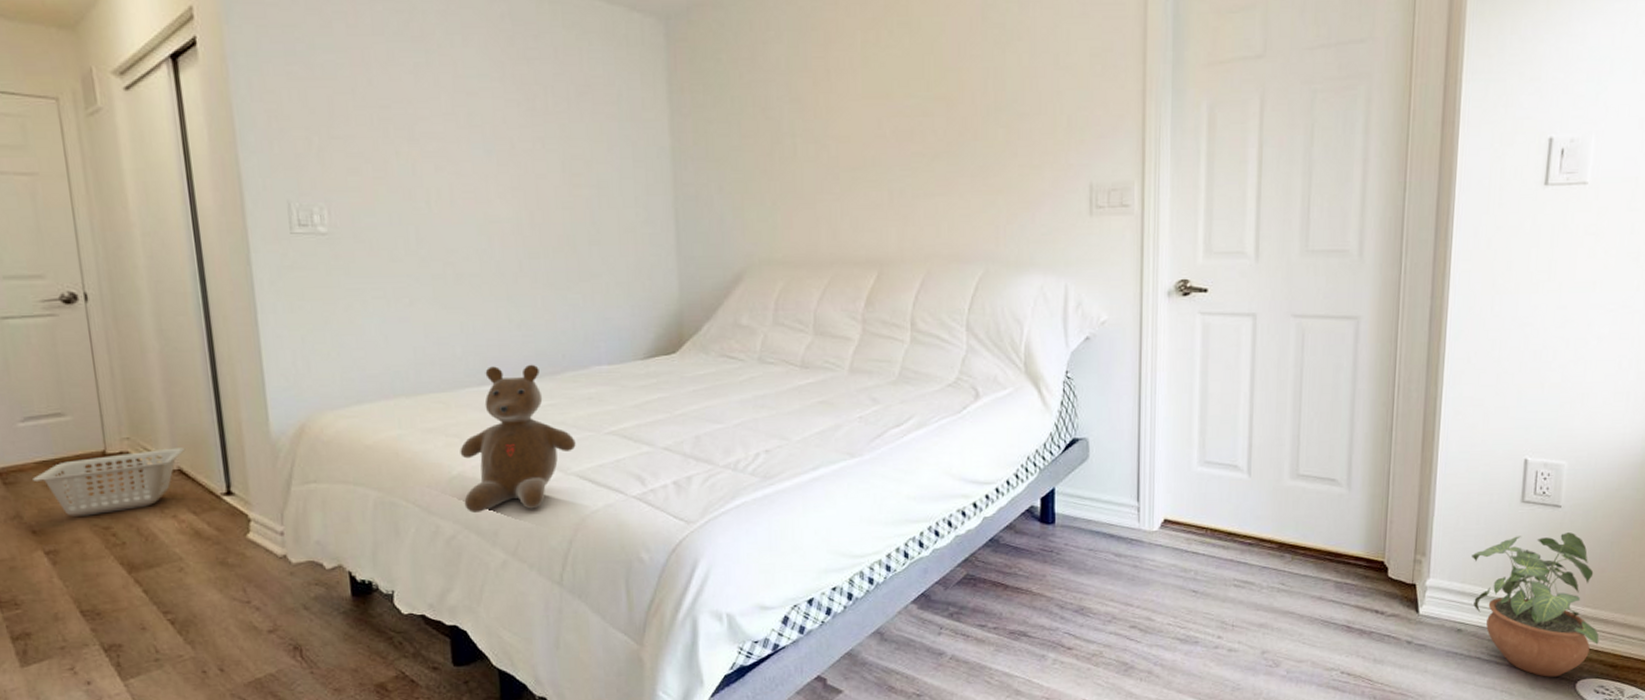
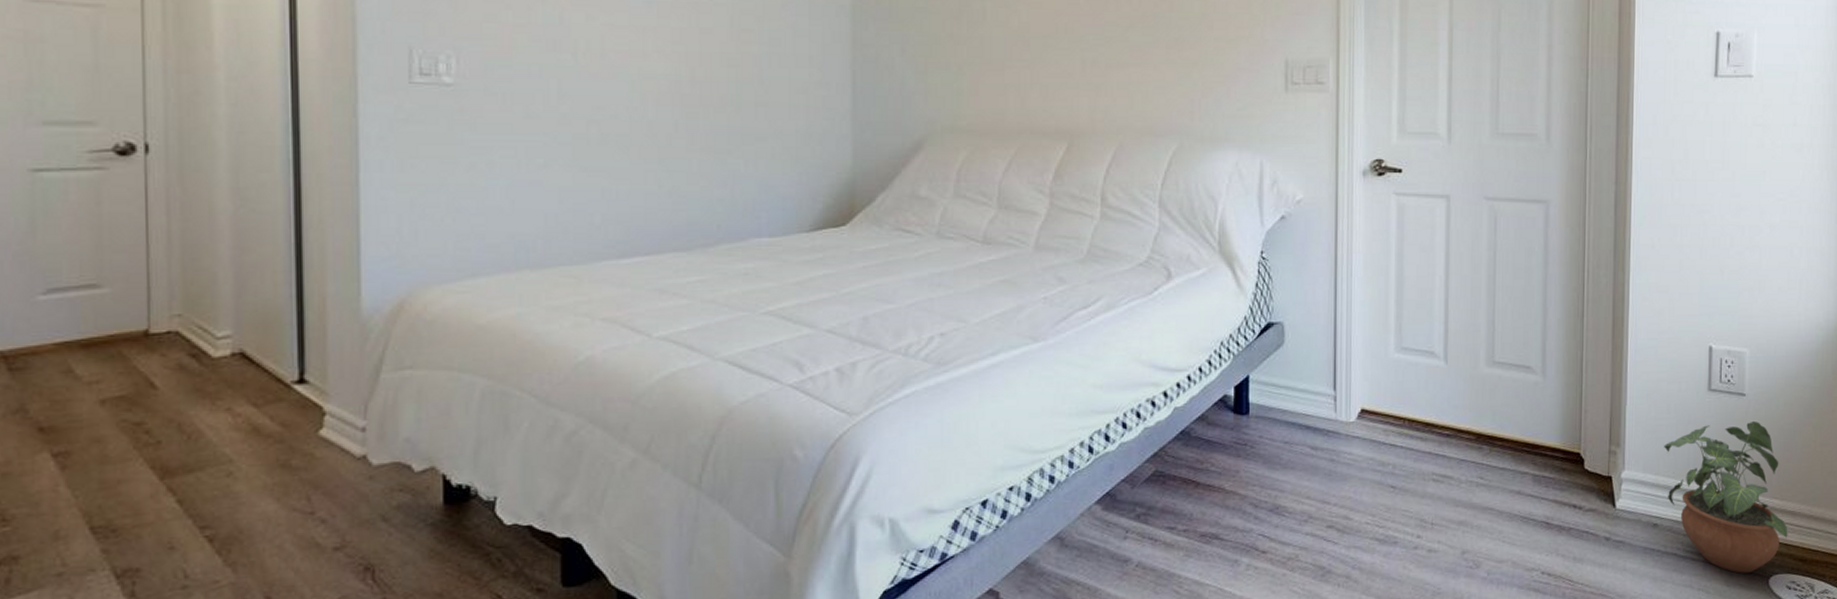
laundry basket: present [32,447,186,516] -> none [48,326,252,410]
stuffed bear: present [460,364,576,513] -> none [590,235,727,404]

